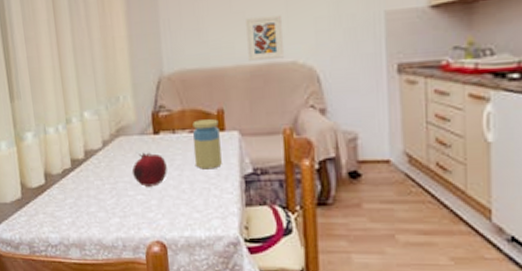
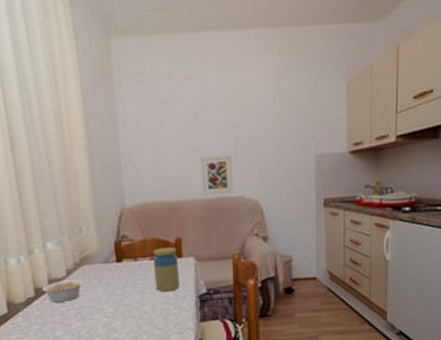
legume: none [77,152,120,175] -> present [41,279,85,302]
fruit: present [131,152,167,187] -> none [96,278,130,310]

